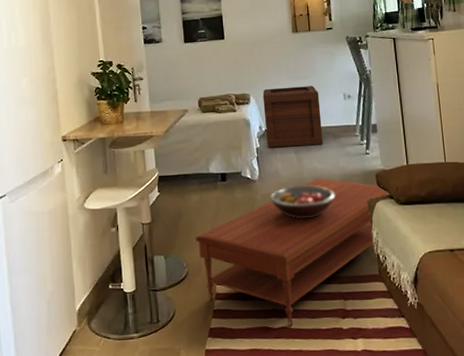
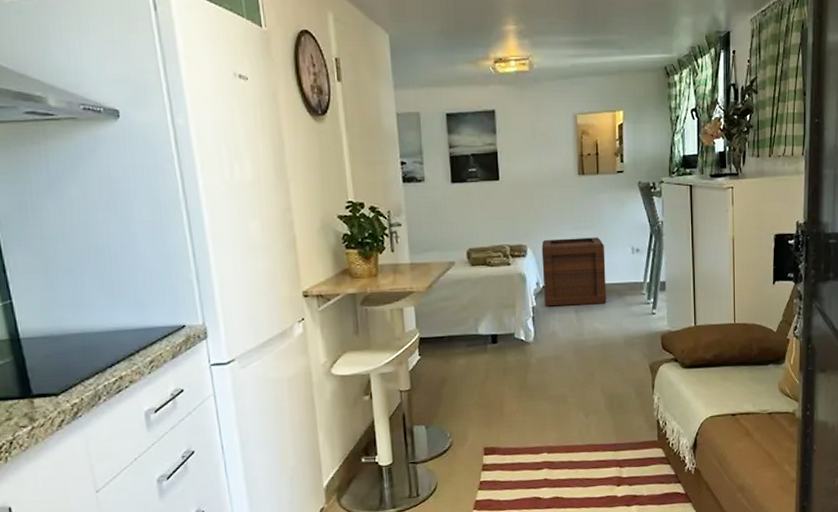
coffee table: present [195,178,387,327] -> none [461,340,672,497]
fruit bowl: present [270,185,335,219] -> none [545,347,617,384]

